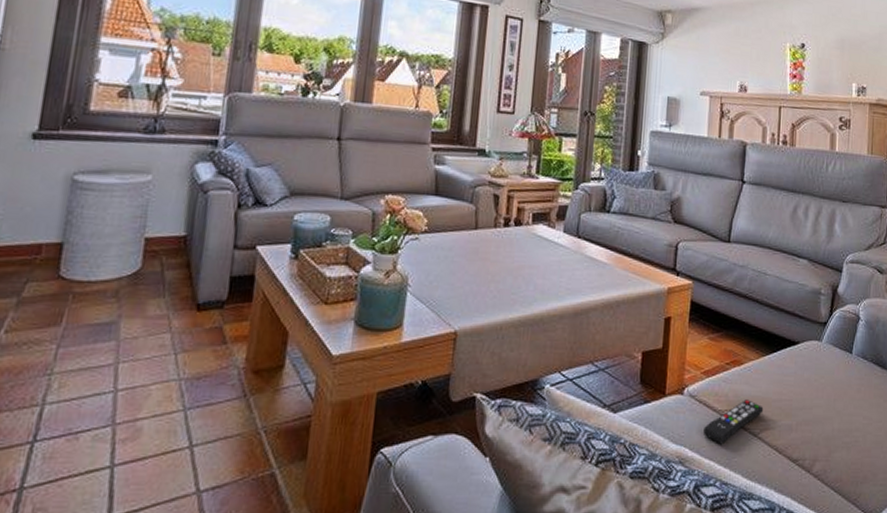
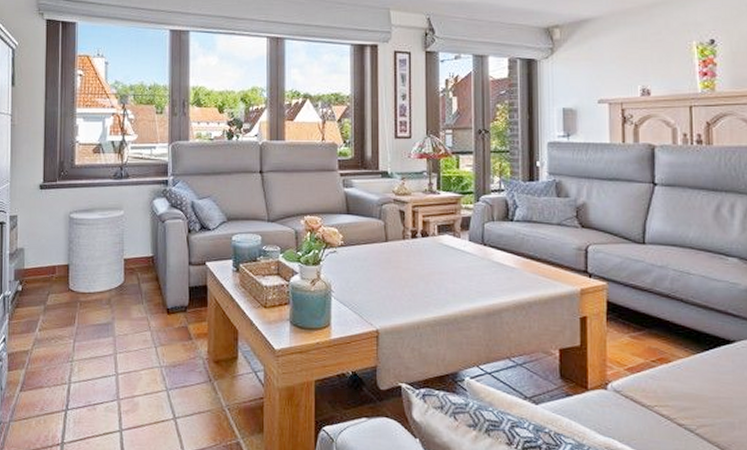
remote control: present [703,400,764,445] -> none [633,396,699,439]

